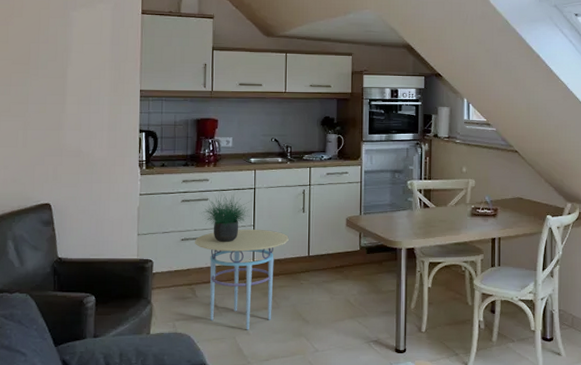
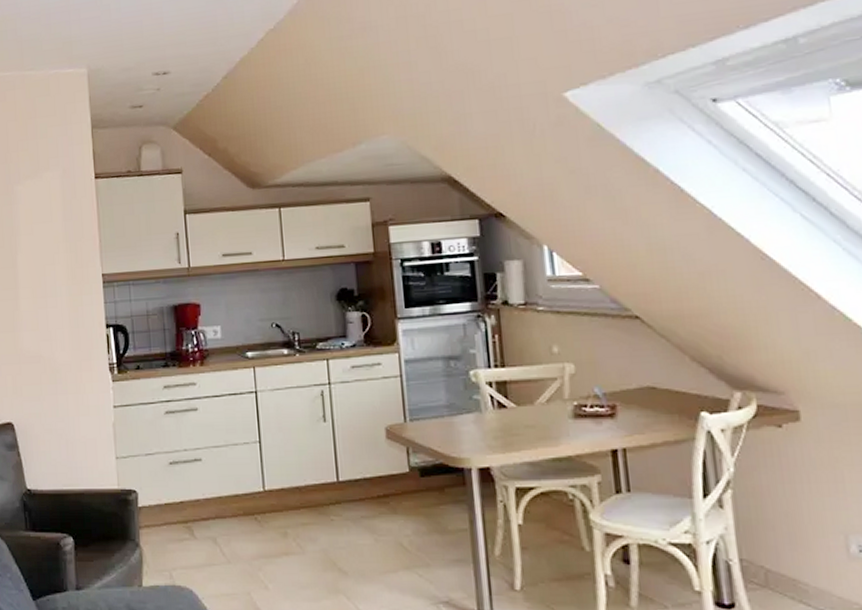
side table: present [195,229,289,330] -> none [186,446,308,584]
potted plant: present [201,191,250,243] -> none [191,397,254,466]

